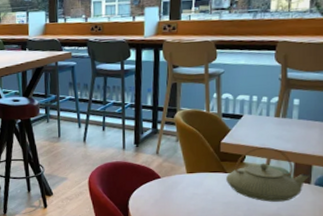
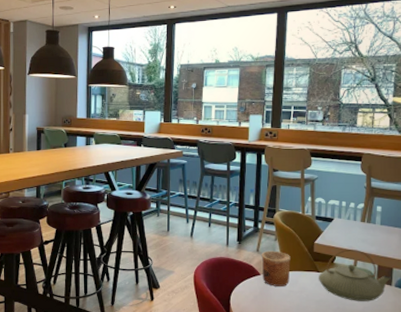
cup: none [161,152,194,189] -> present [261,251,290,286]

